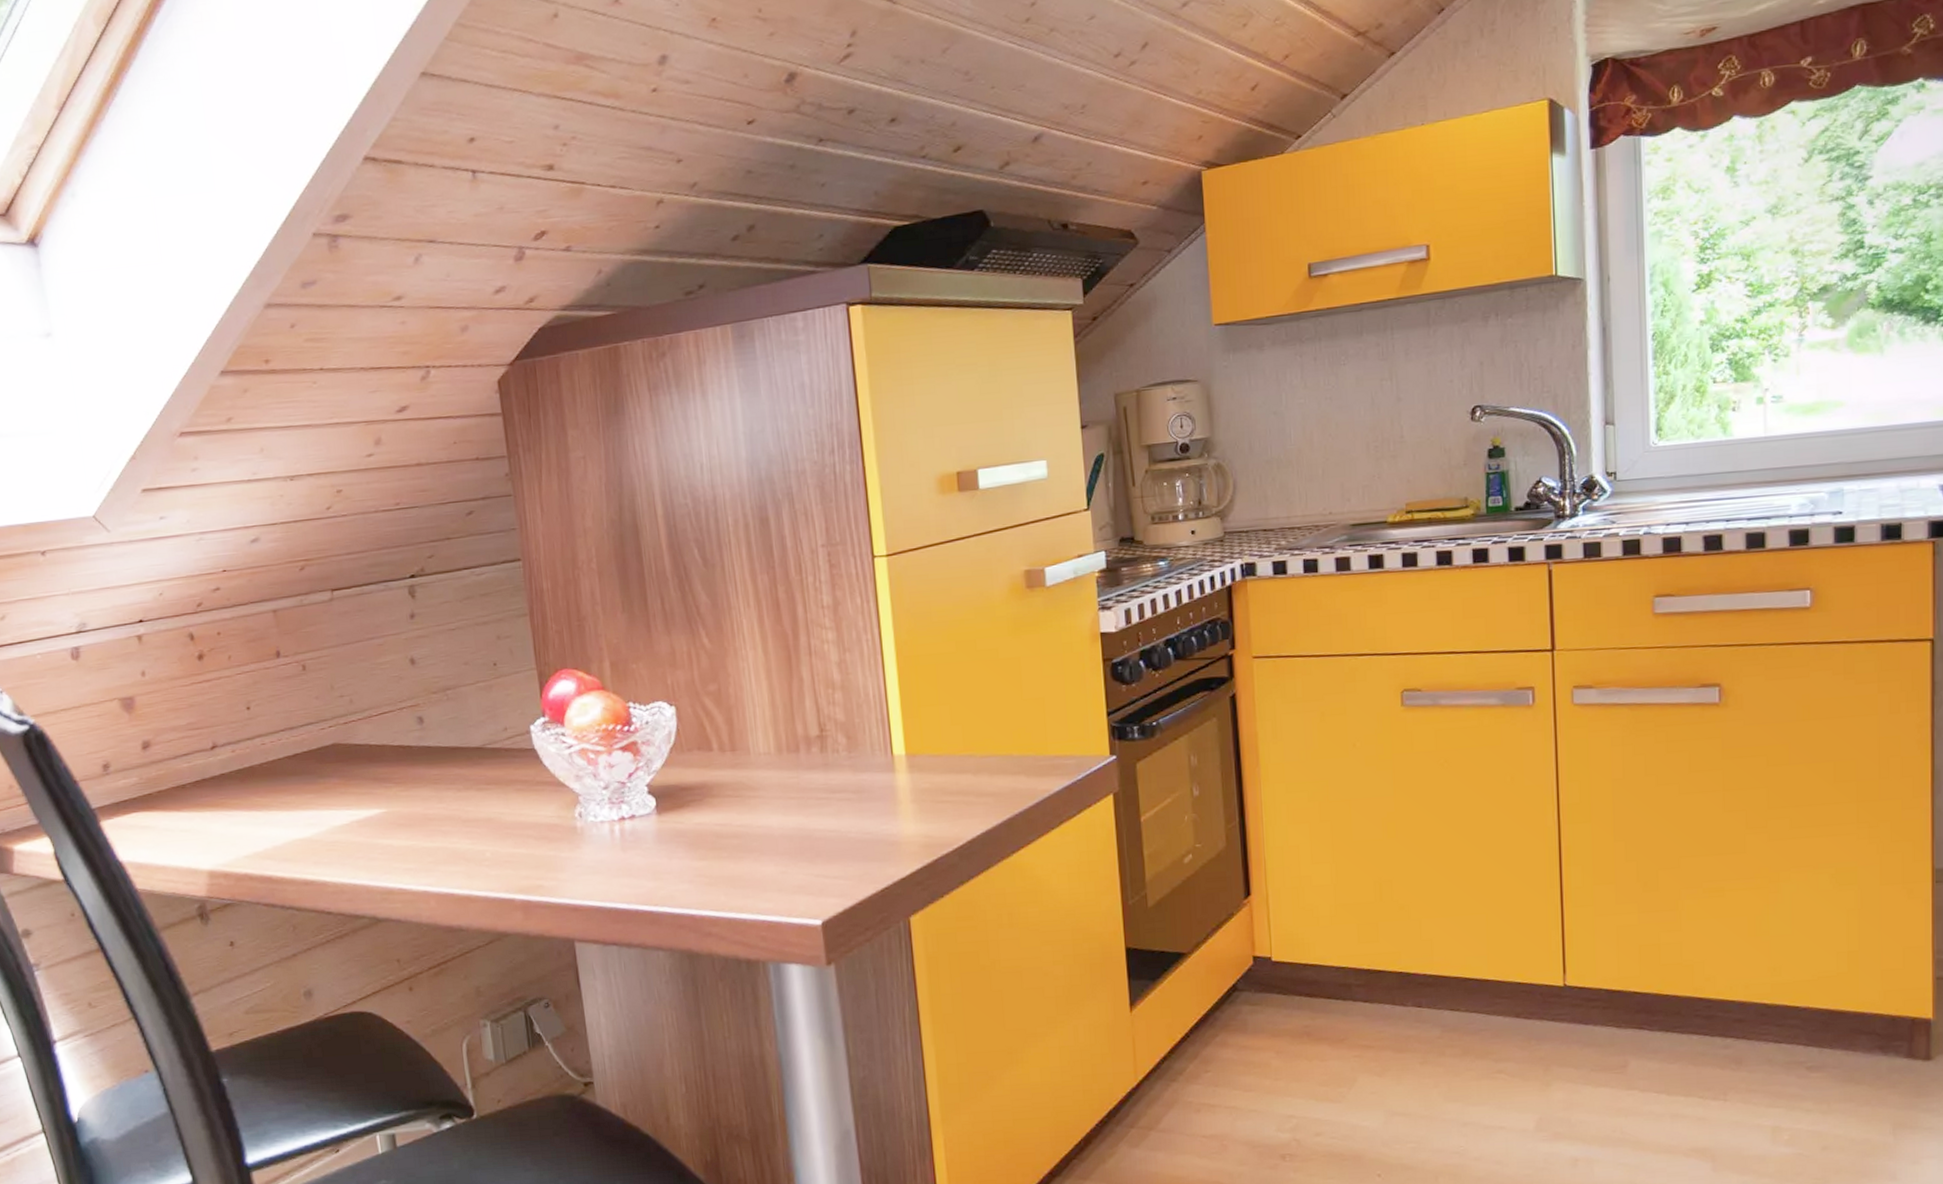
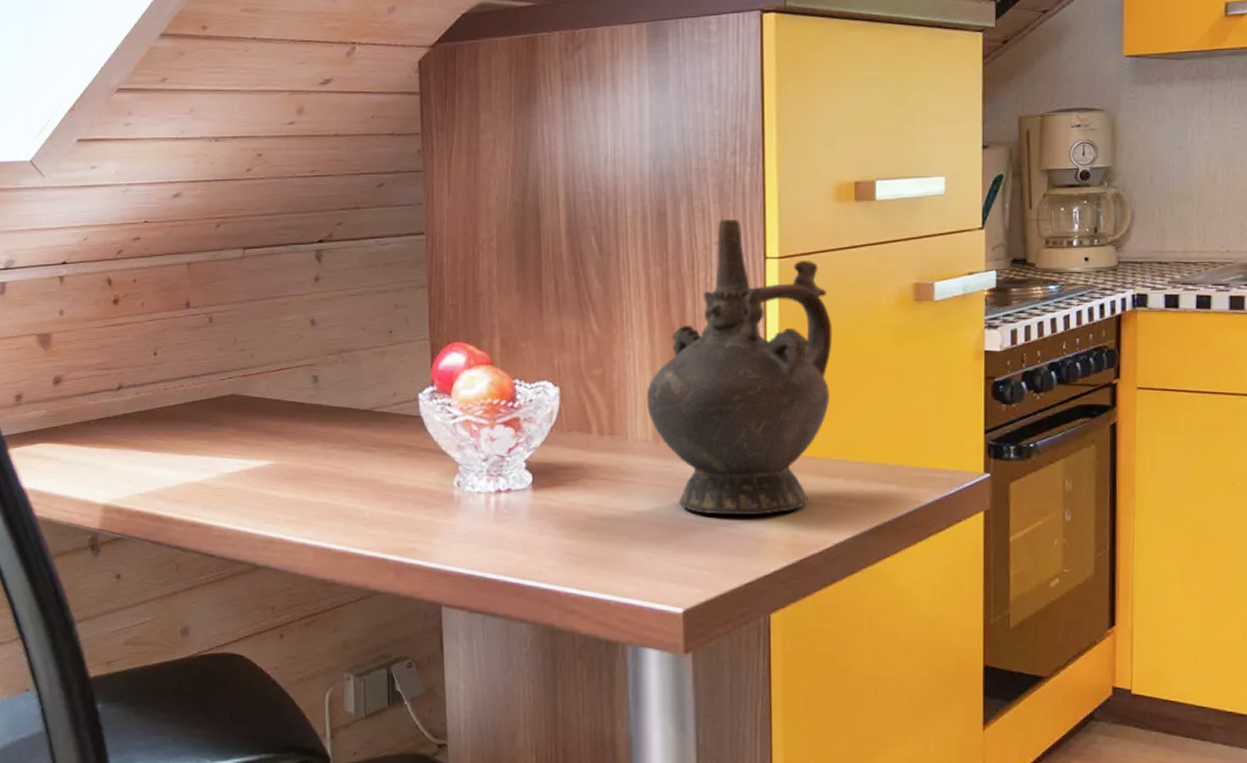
ceremonial vessel: none [764,520,951,823] -> present [646,219,833,515]

